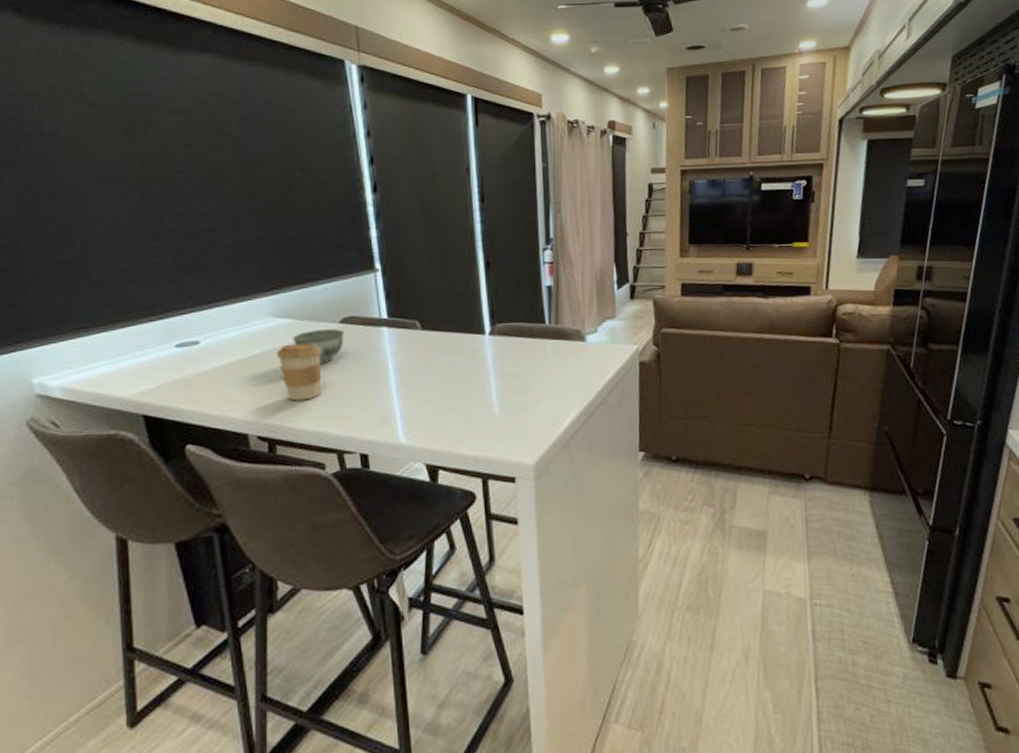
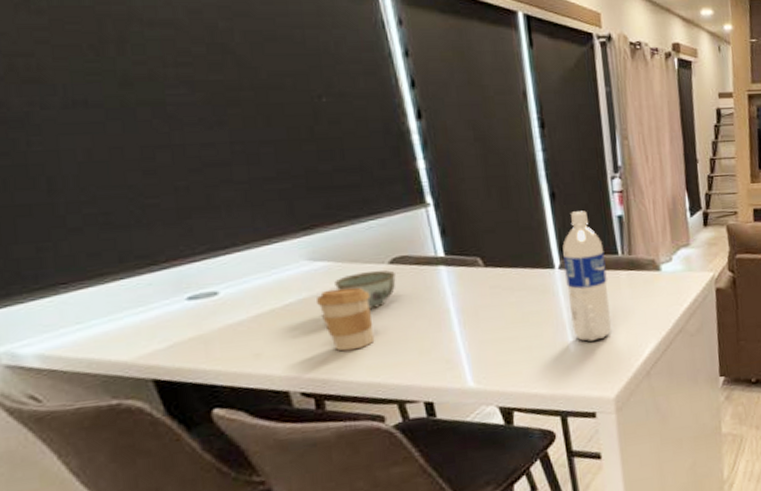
water bottle: none [494,280,535,407] -> present [562,211,611,342]

